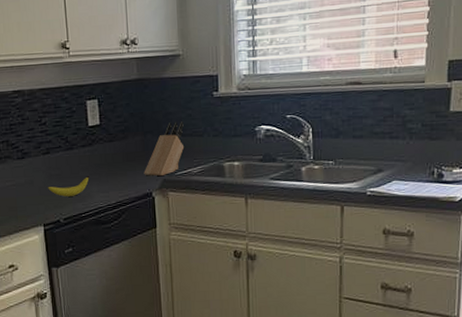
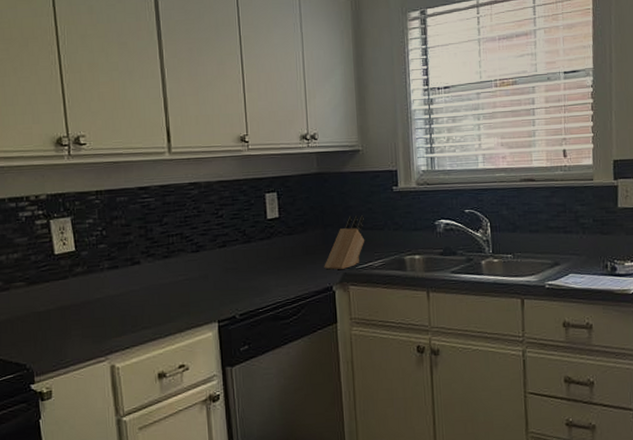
banana: present [48,175,89,197] -> none [223,269,267,291]

